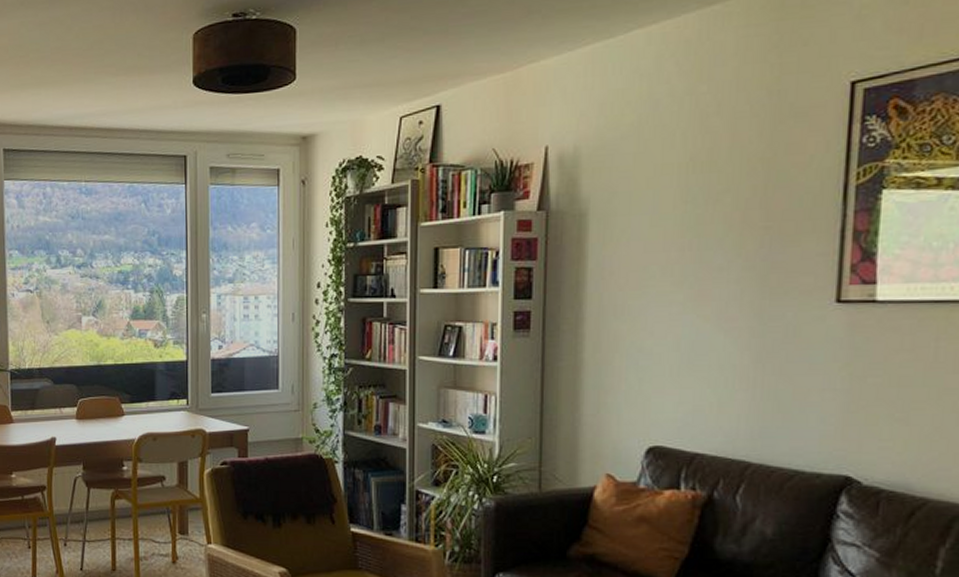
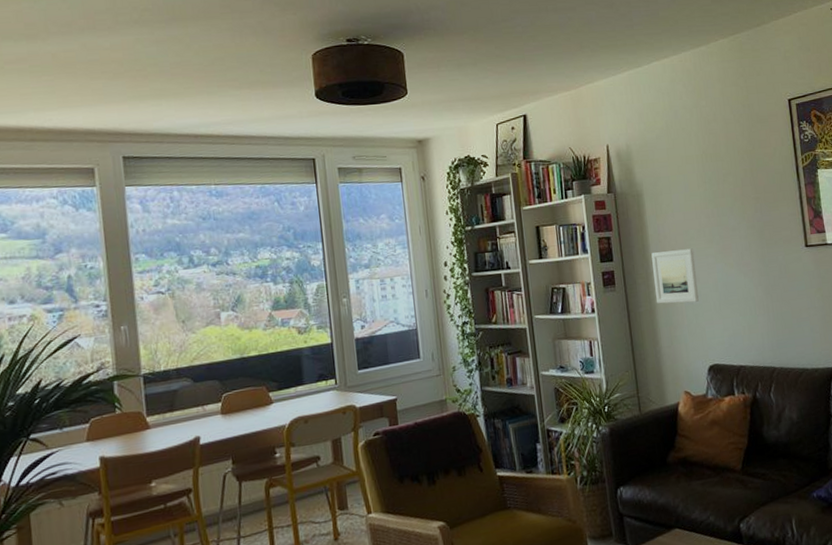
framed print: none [585,291,652,362] -> present [651,248,699,304]

